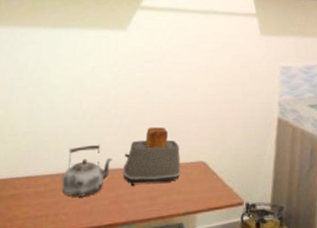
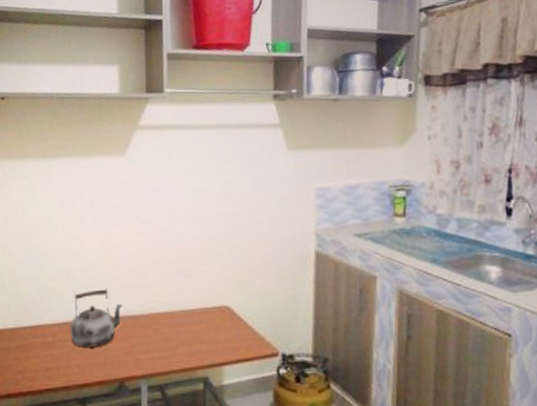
toaster: present [123,126,181,186] -> none [135,266,201,335]

